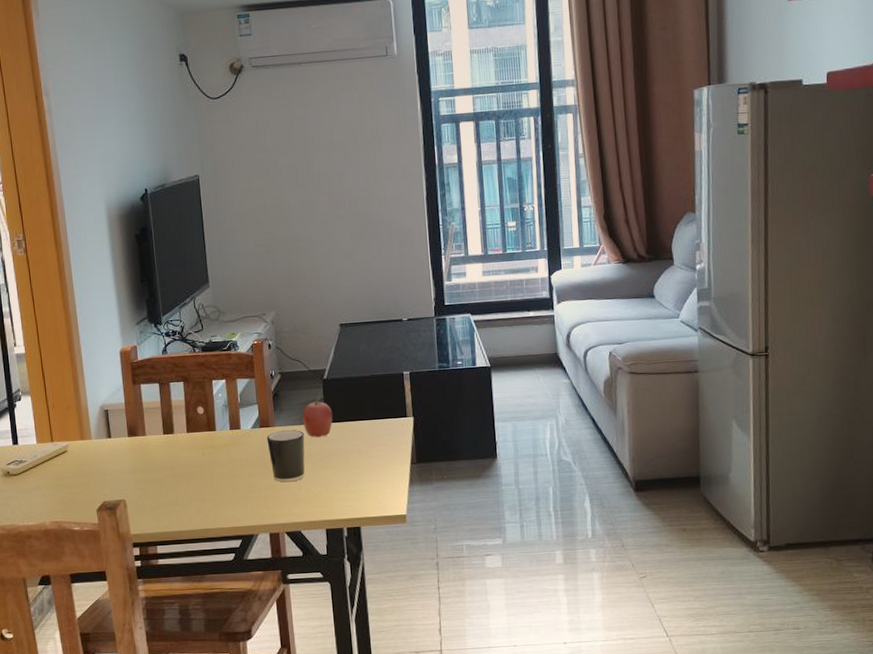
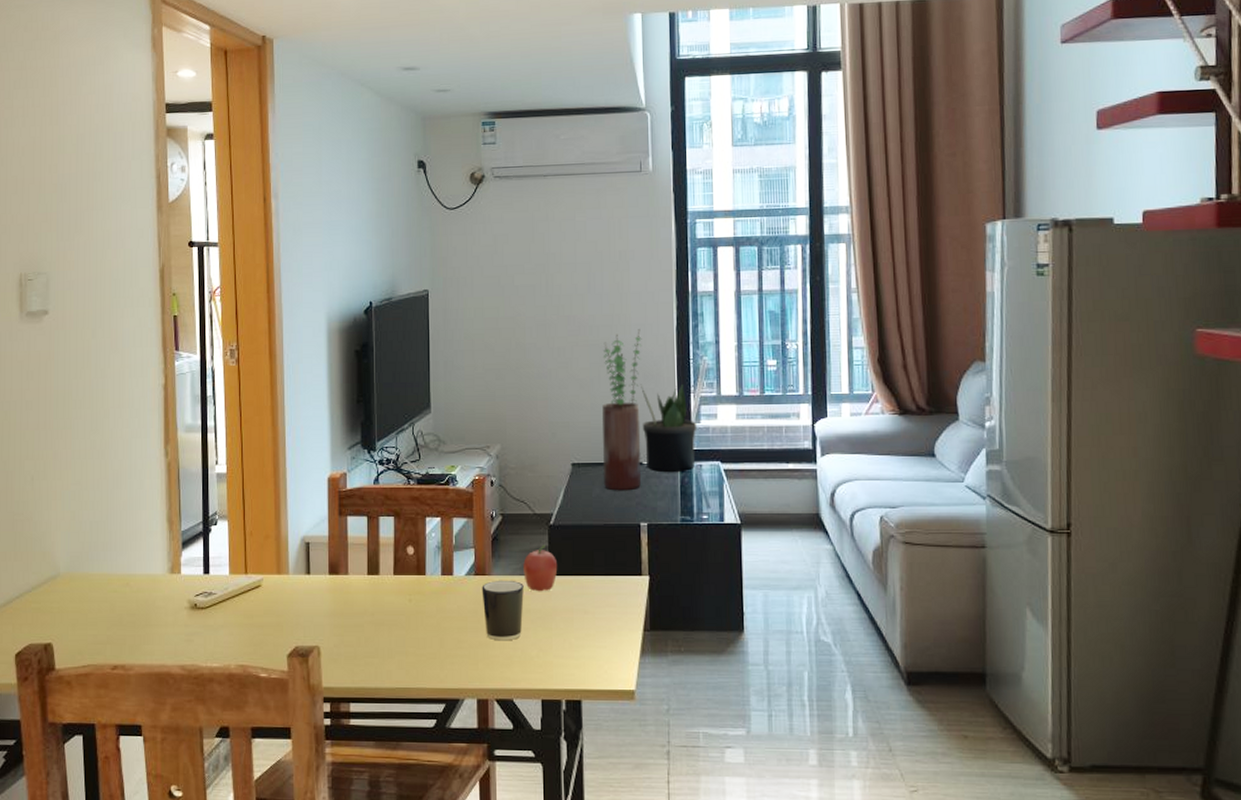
vase: none [362,200,402,346] -> present [602,329,642,492]
planter: none [397,248,449,327] -> present [641,384,698,473]

